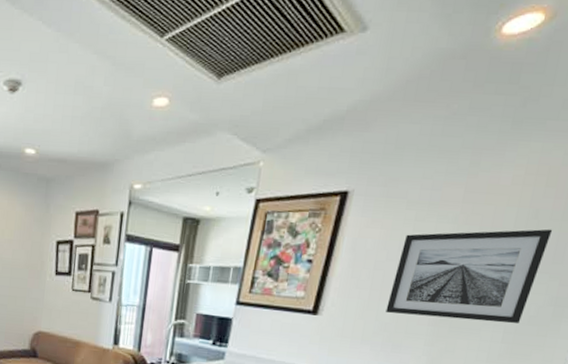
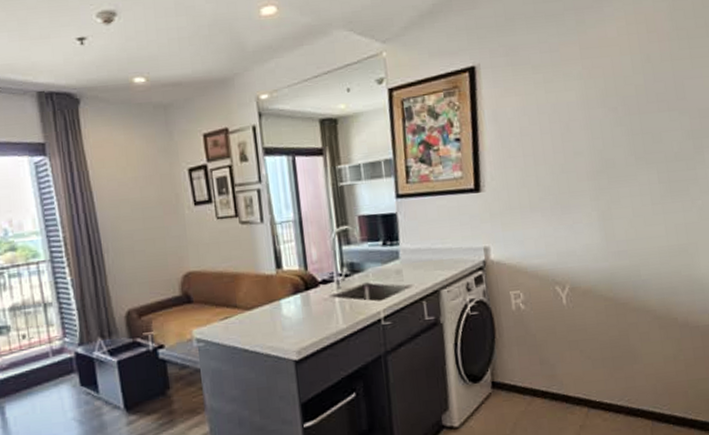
wall art: present [386,229,553,324] -> none [540,69,669,176]

